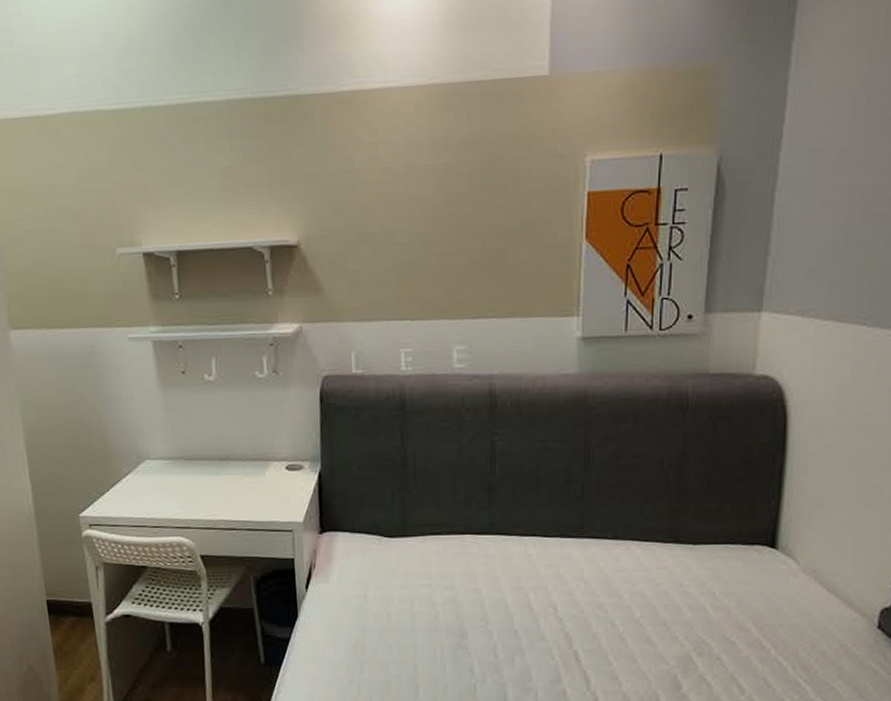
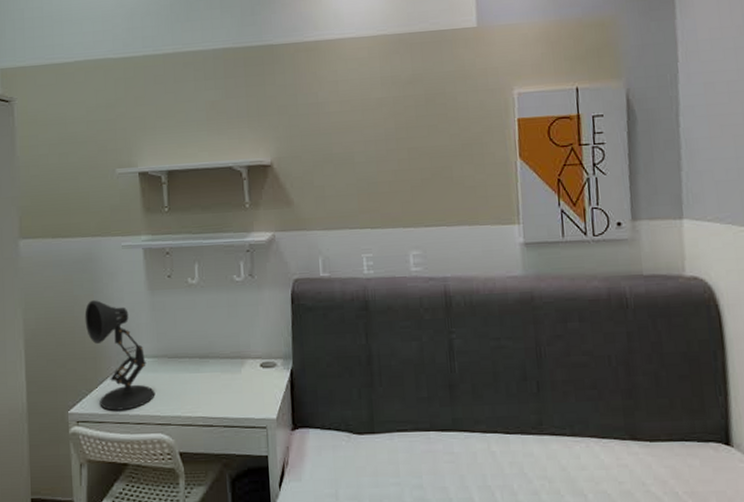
desk lamp: none [90,398,173,514] -> present [84,300,155,411]

